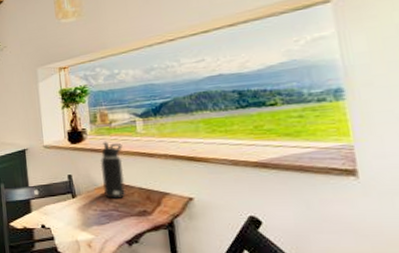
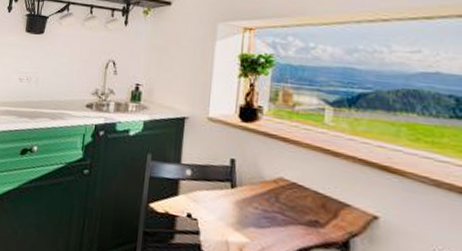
water bottle: present [100,141,125,200] -> none [269,126,303,201]

